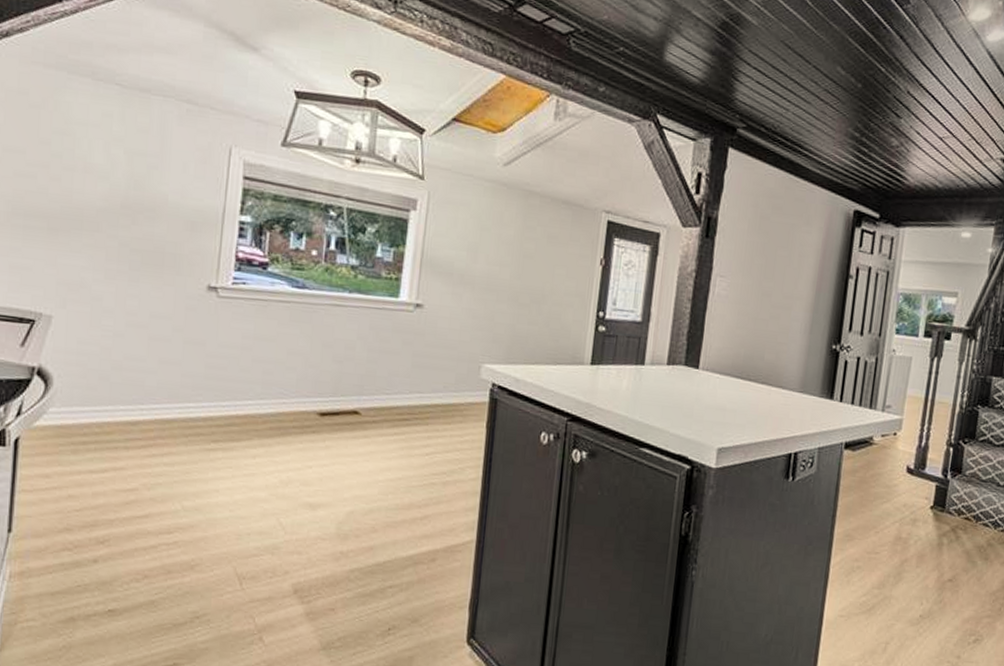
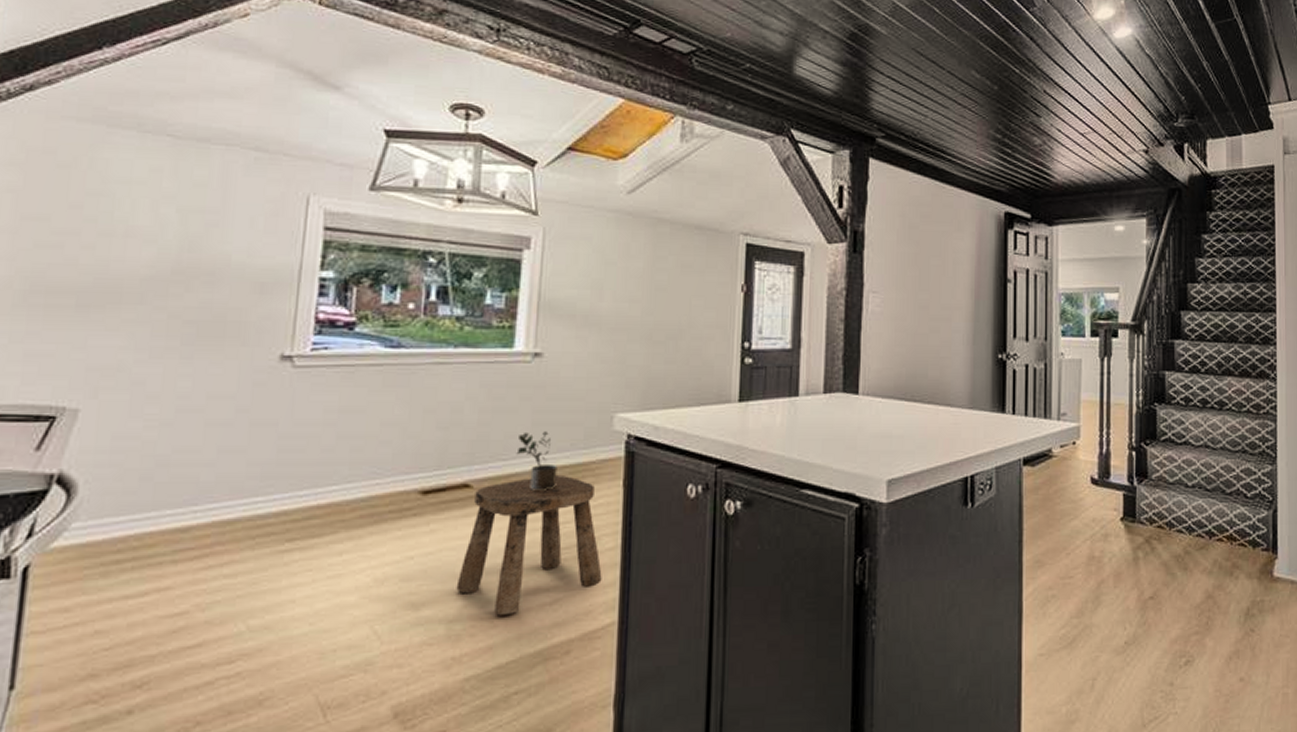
stool: none [345,412,465,524] -> present [456,476,602,616]
potted plant: none [398,372,432,424] -> present [516,431,558,490]

